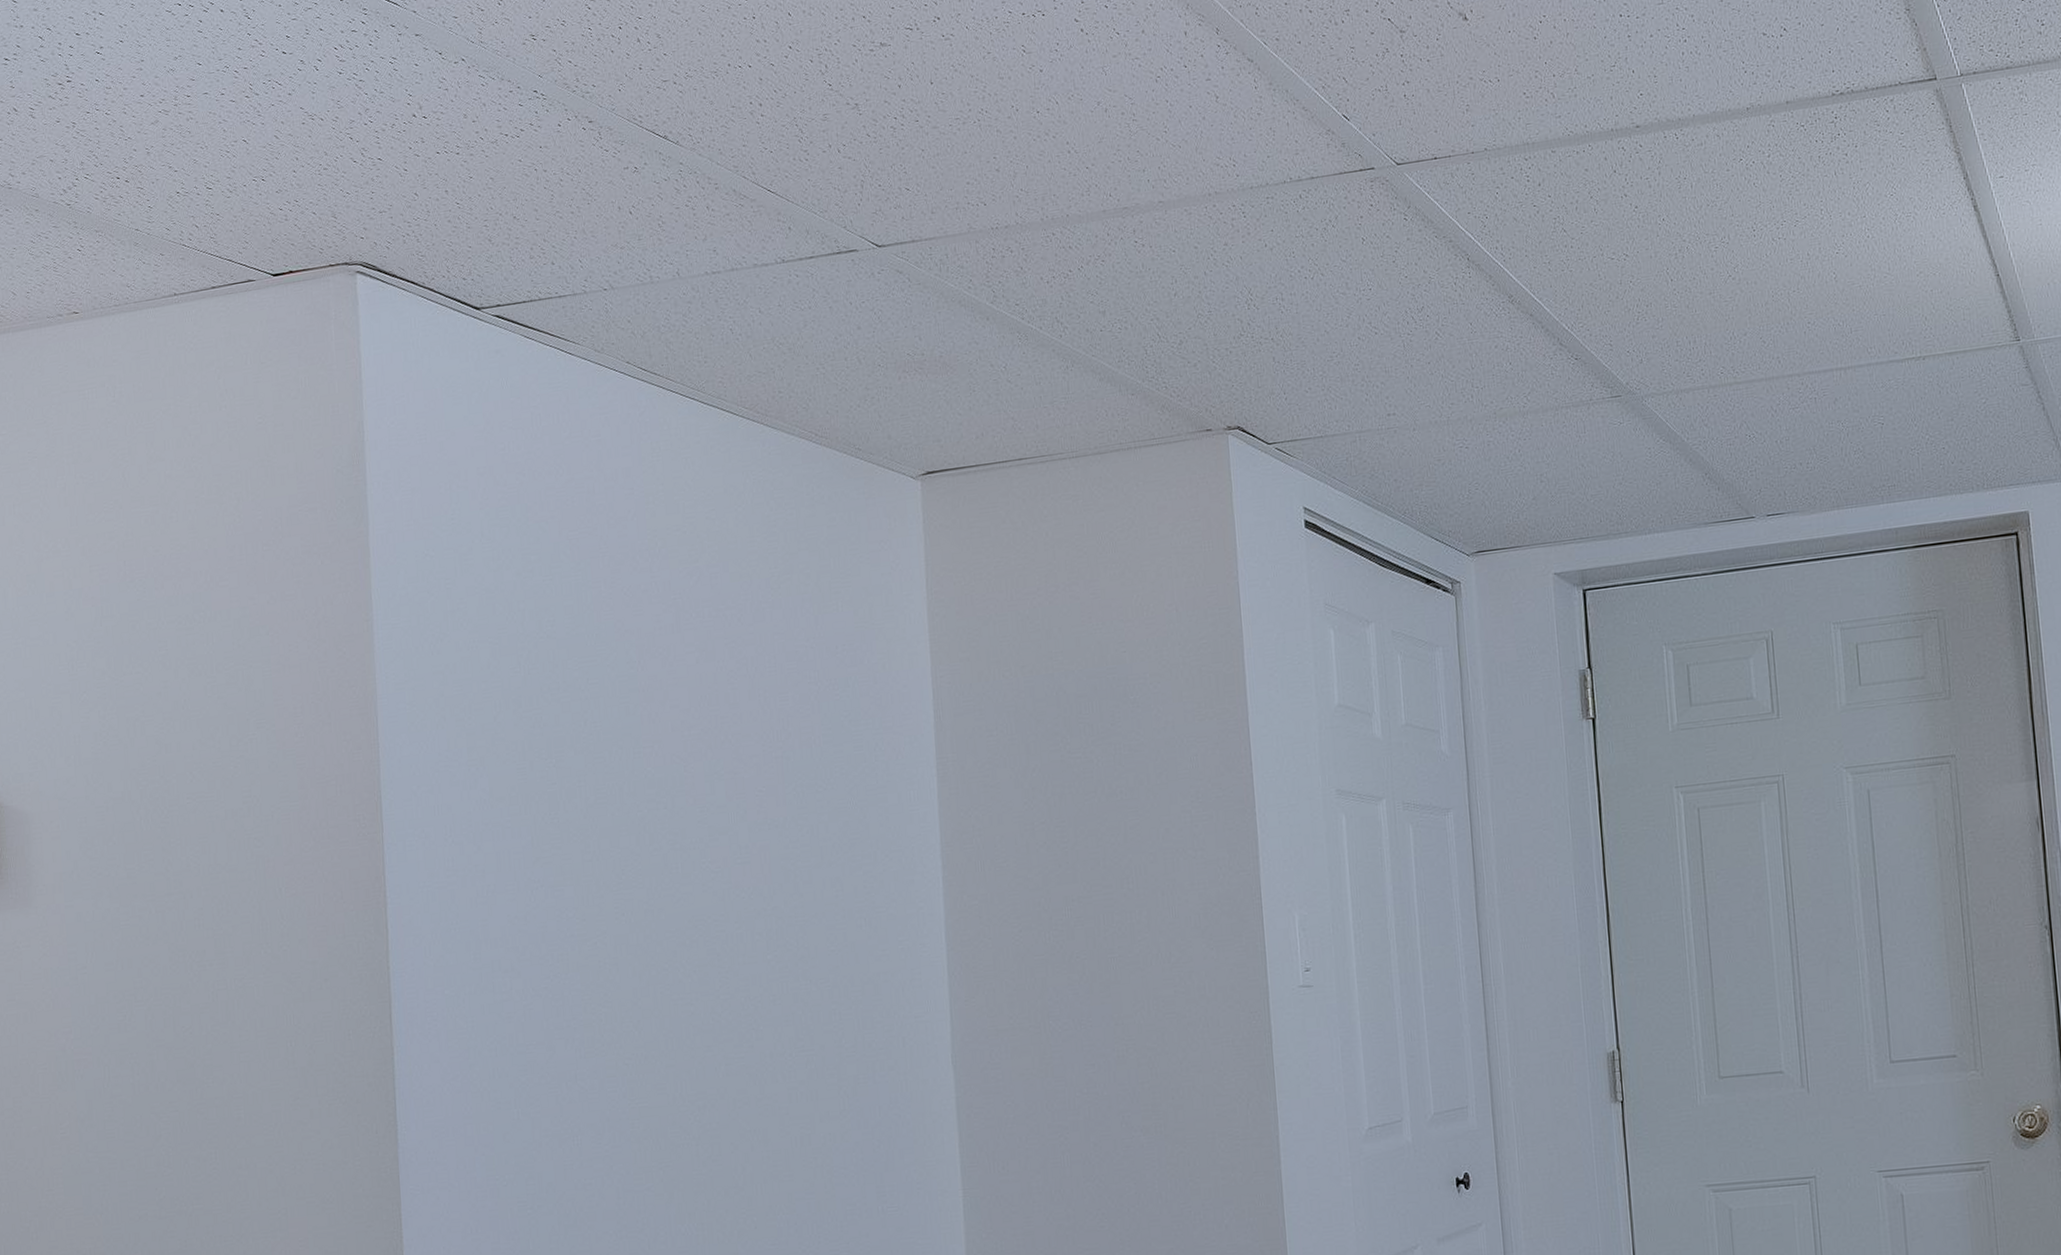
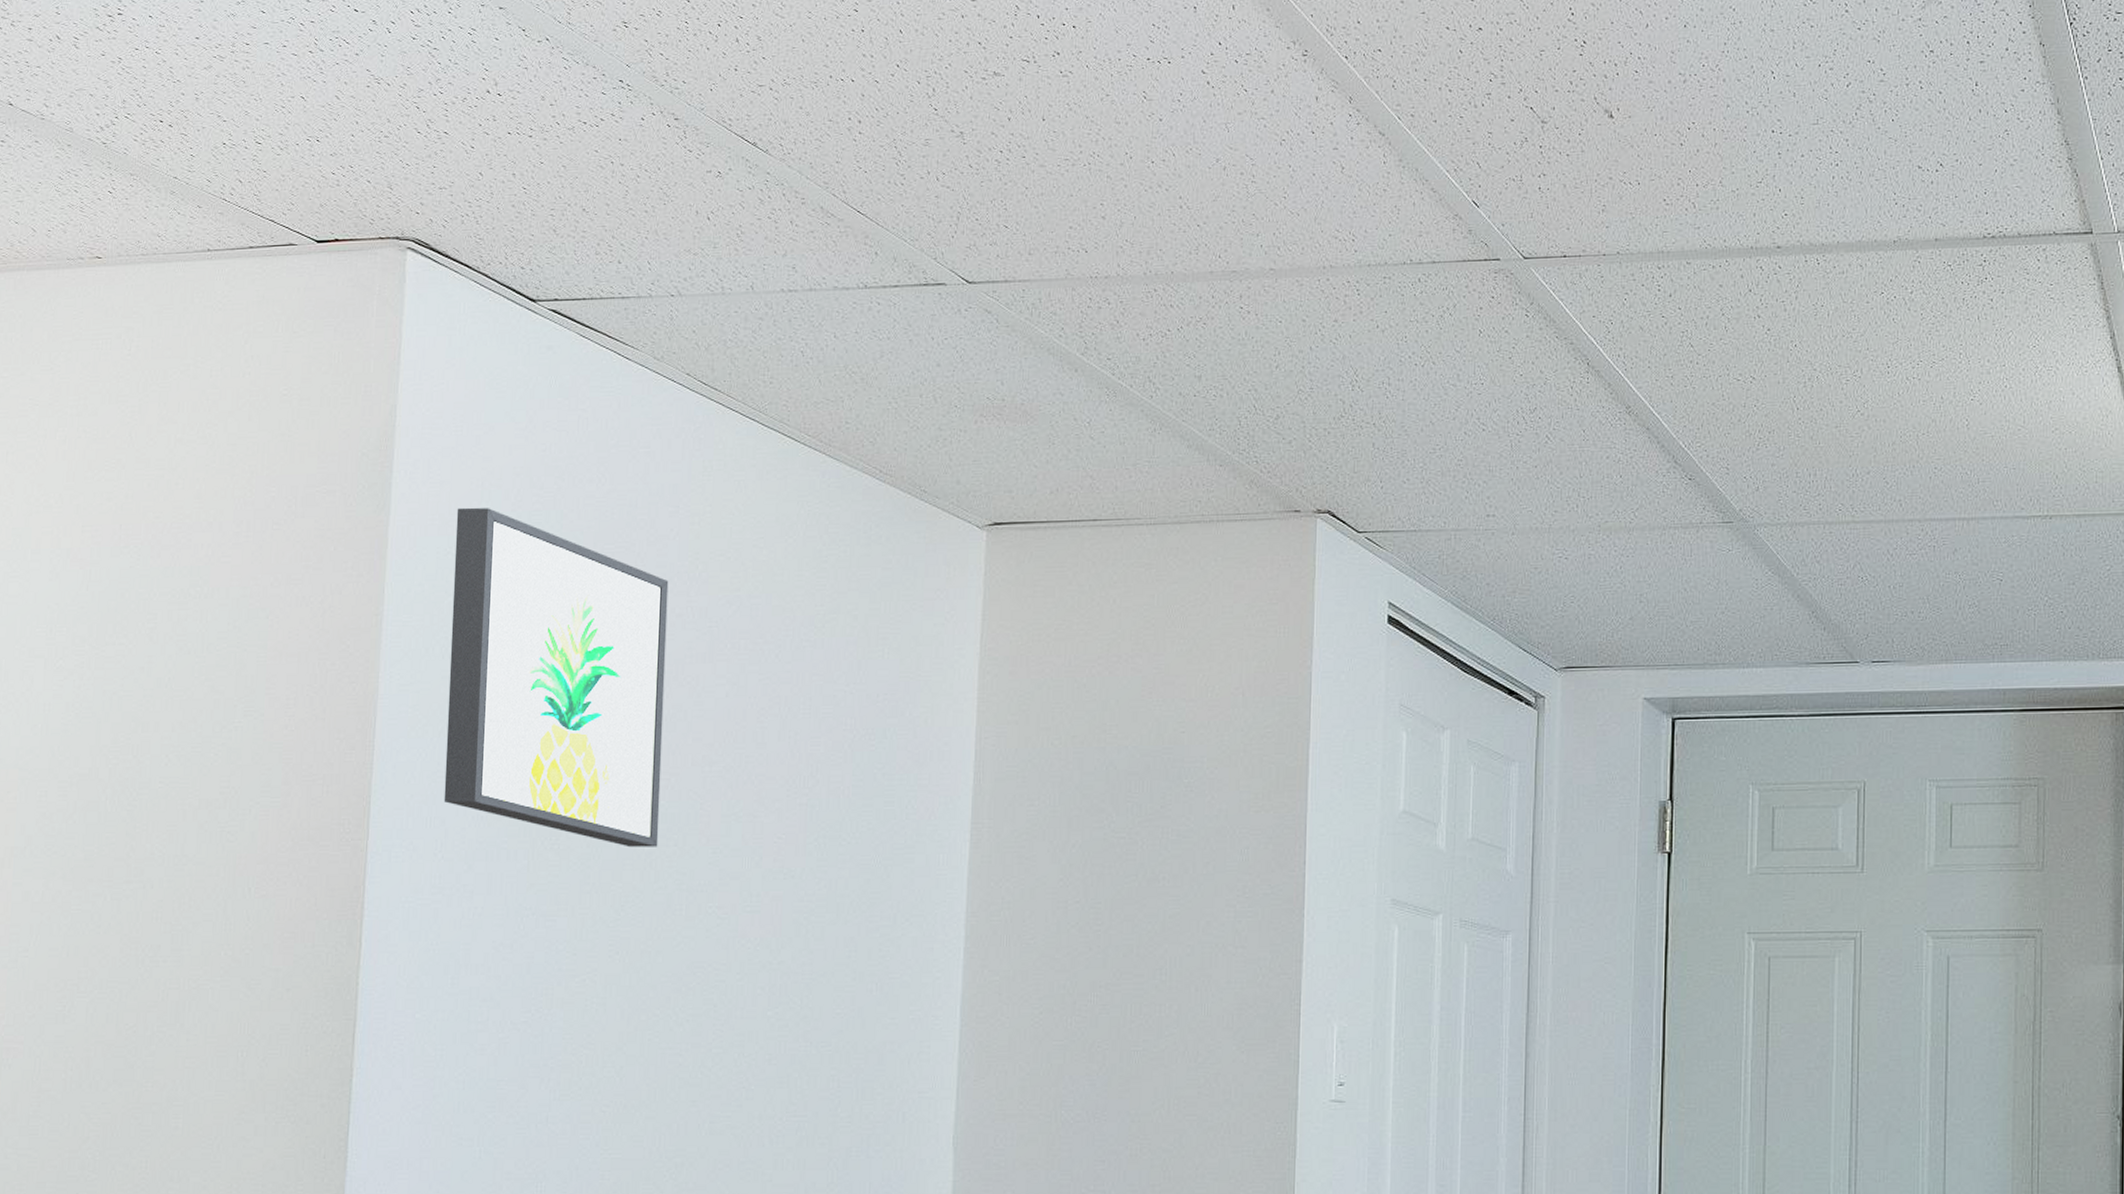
wall art: none [429,509,650,815] -> present [443,507,669,848]

